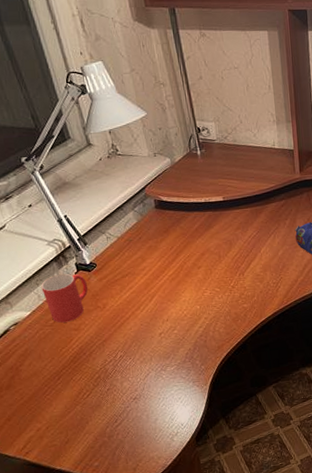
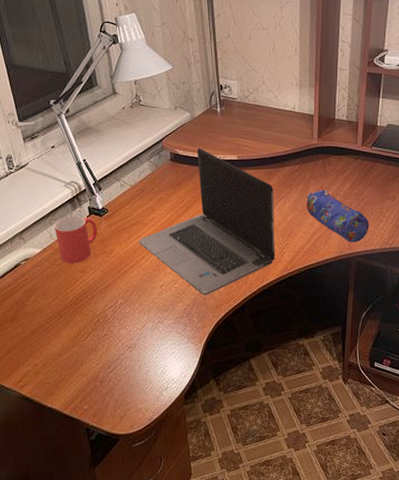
laptop computer: none [131,192,271,338] -> present [138,148,276,295]

